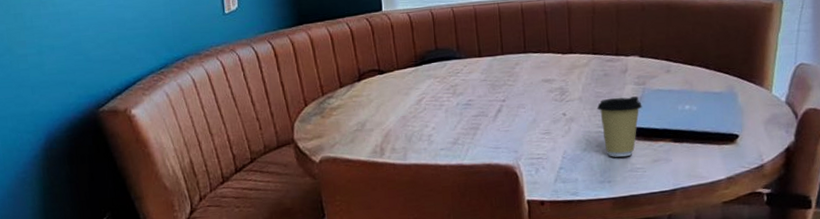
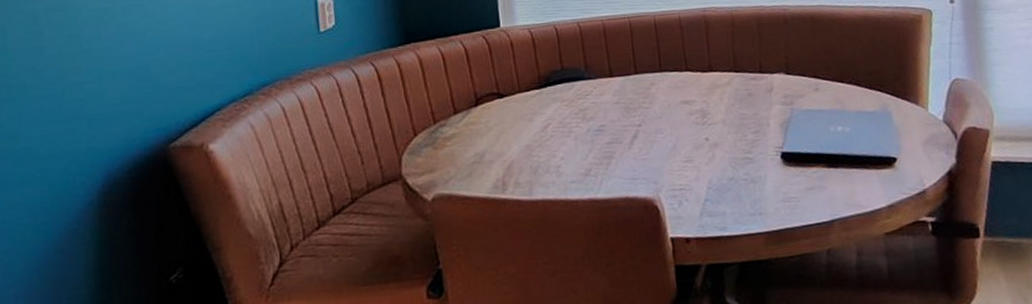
coffee cup: present [596,96,642,157] -> none [742,117,792,186]

